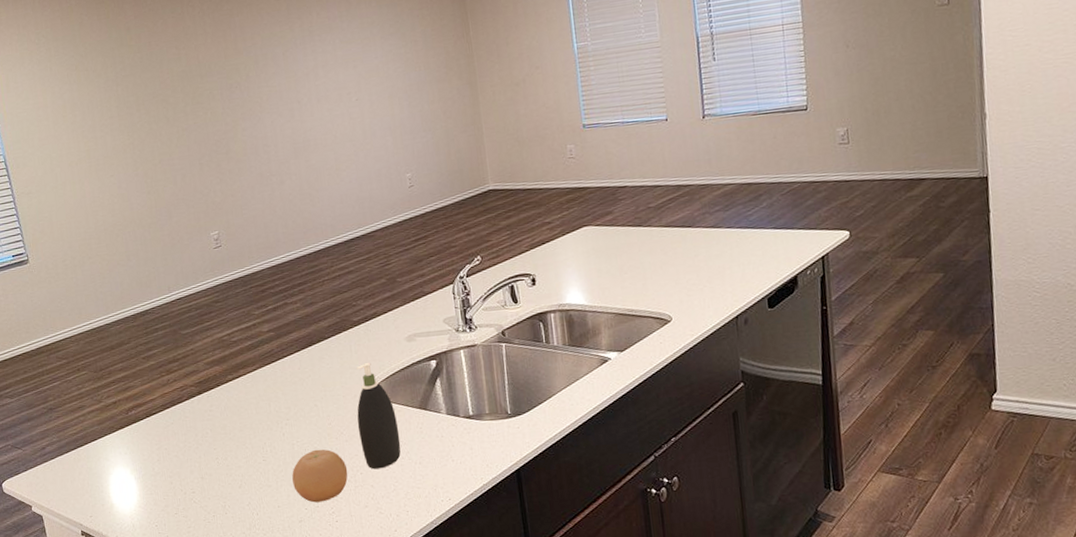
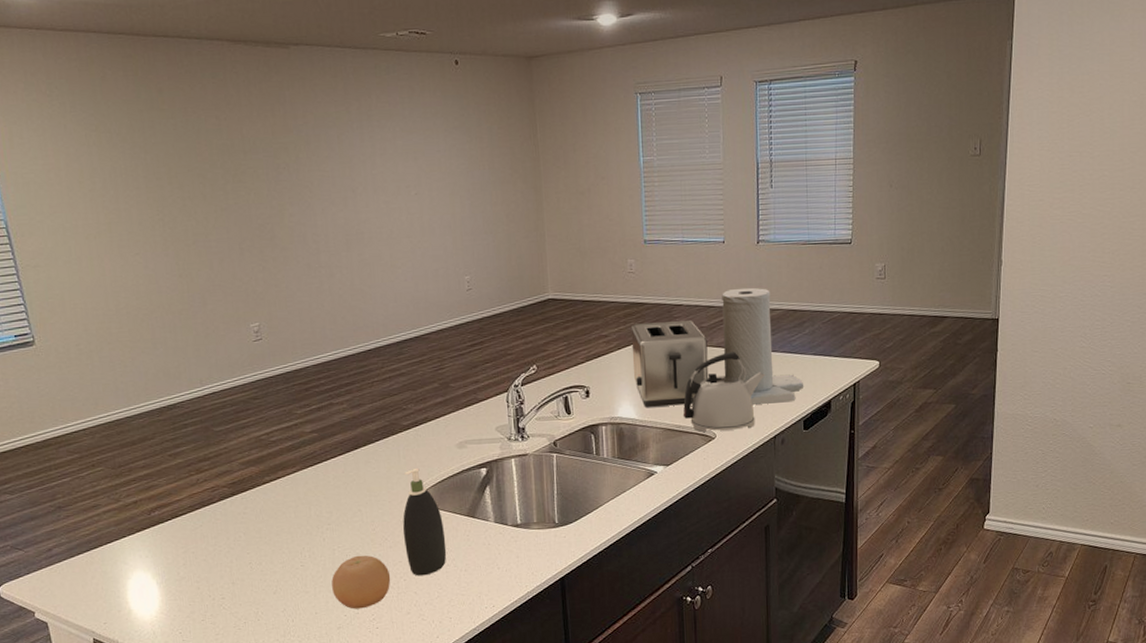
toaster: none [574,201,660,292] -> present [631,319,709,407]
kettle: none [634,230,722,315] -> present [683,352,766,432]
paper towel: none [668,163,765,284] -> present [722,287,803,405]

